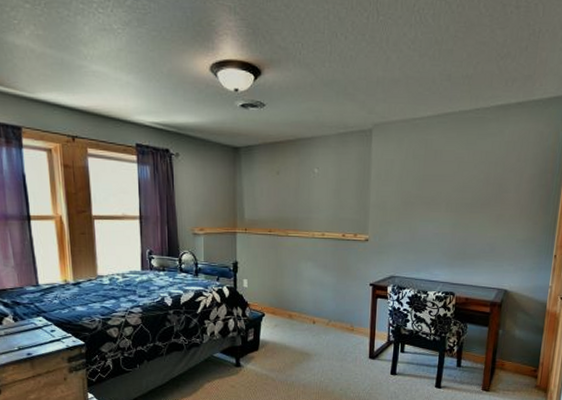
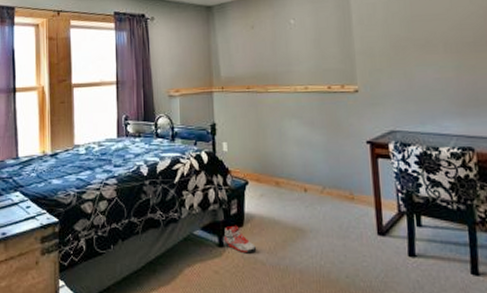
sneaker: none [241,349,268,372] -> present [224,225,256,254]

